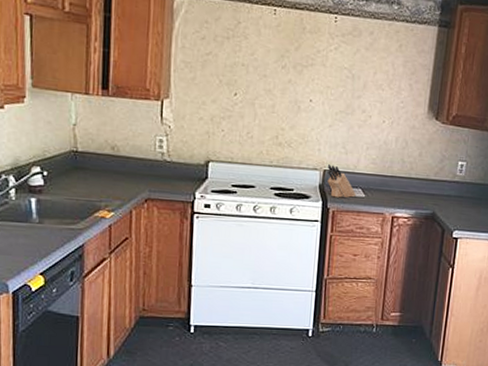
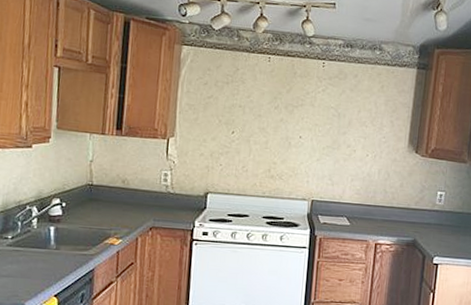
knife block: present [326,164,356,198] -> none [314,195,341,226]

